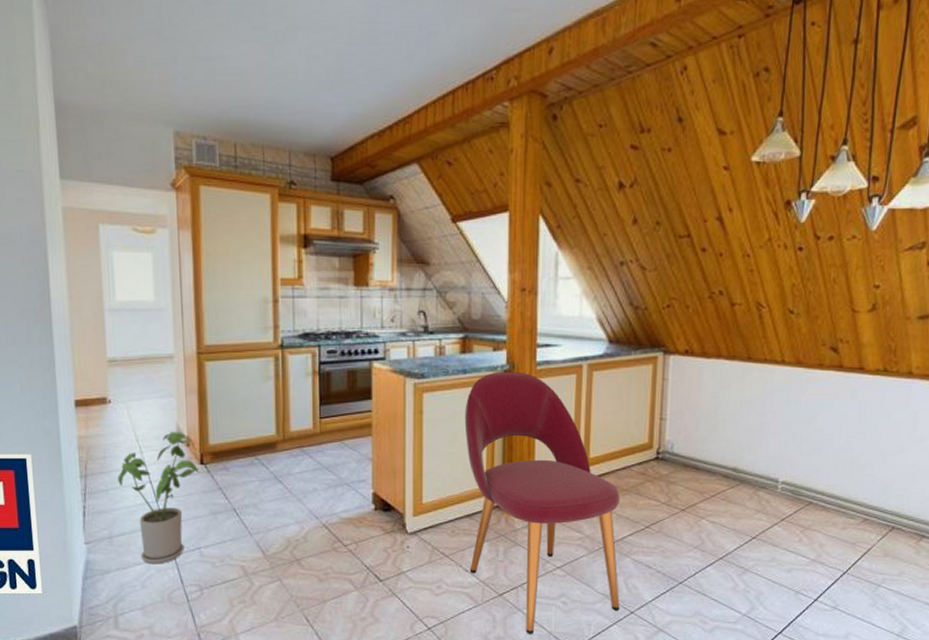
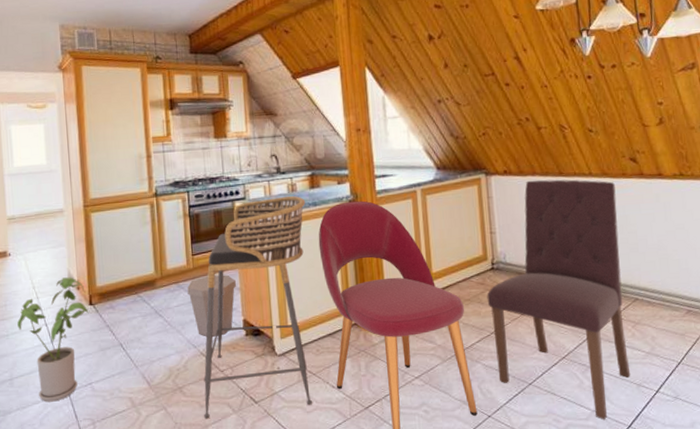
trash can: none [312,442,367,509] -> present [187,274,236,337]
bar stool: none [323,359,454,593] -> present [203,195,312,418]
dining chair: none [646,363,809,625] -> present [487,179,631,420]

